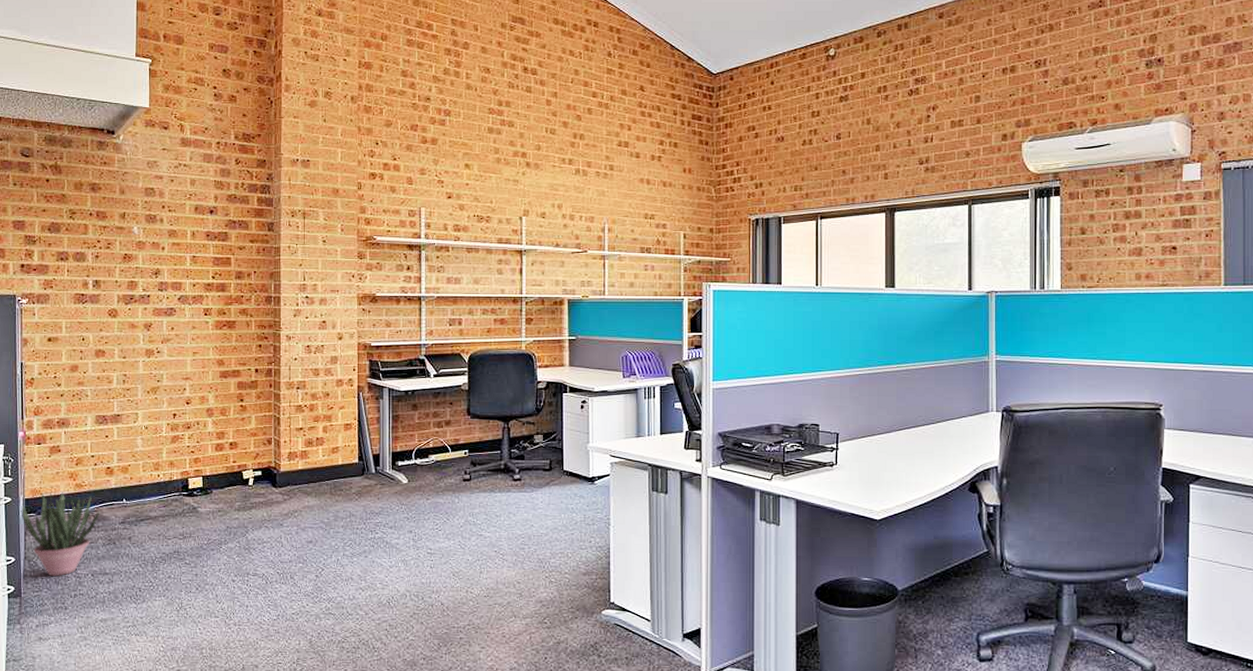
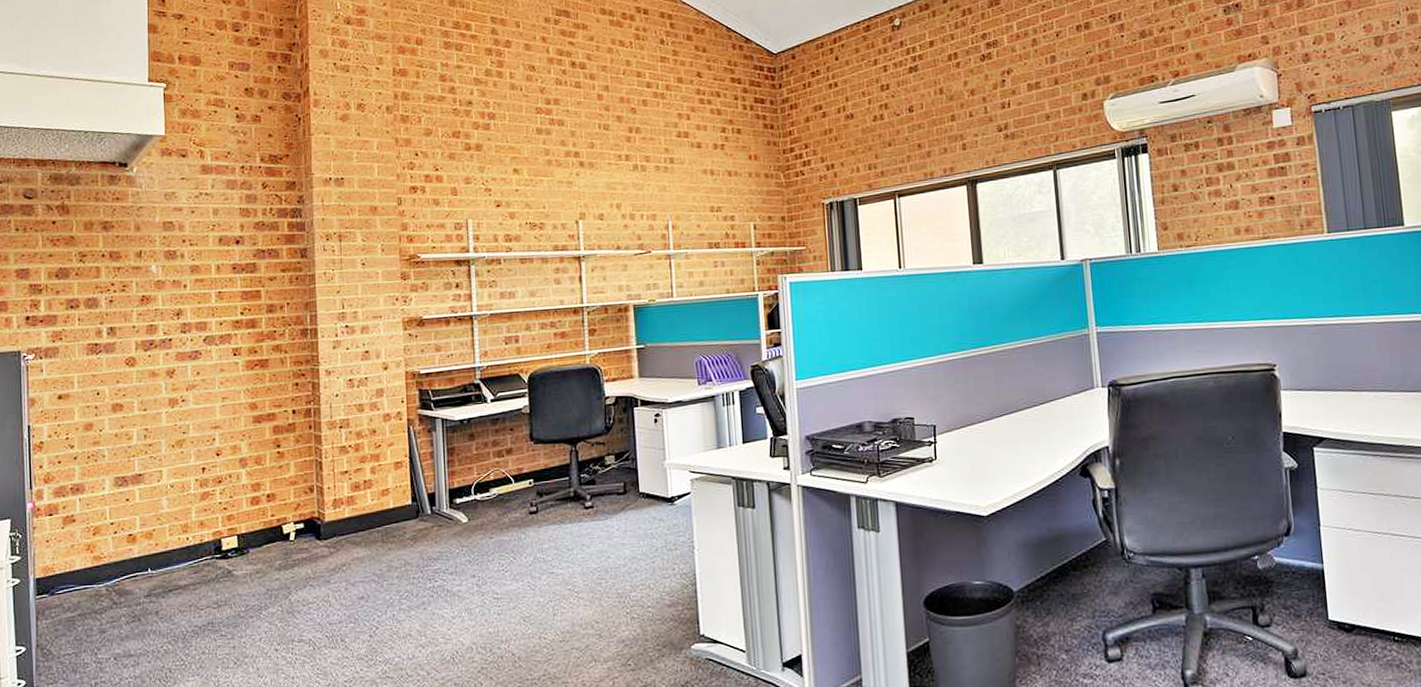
potted plant: present [21,492,100,577] -> none [31,567,122,665]

